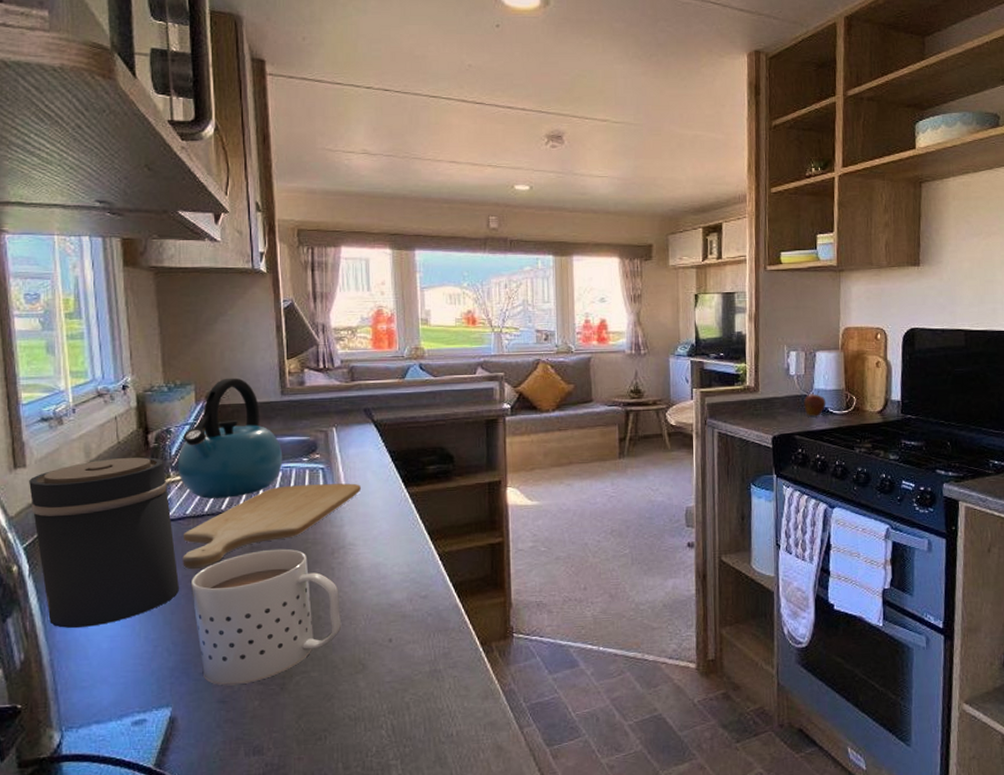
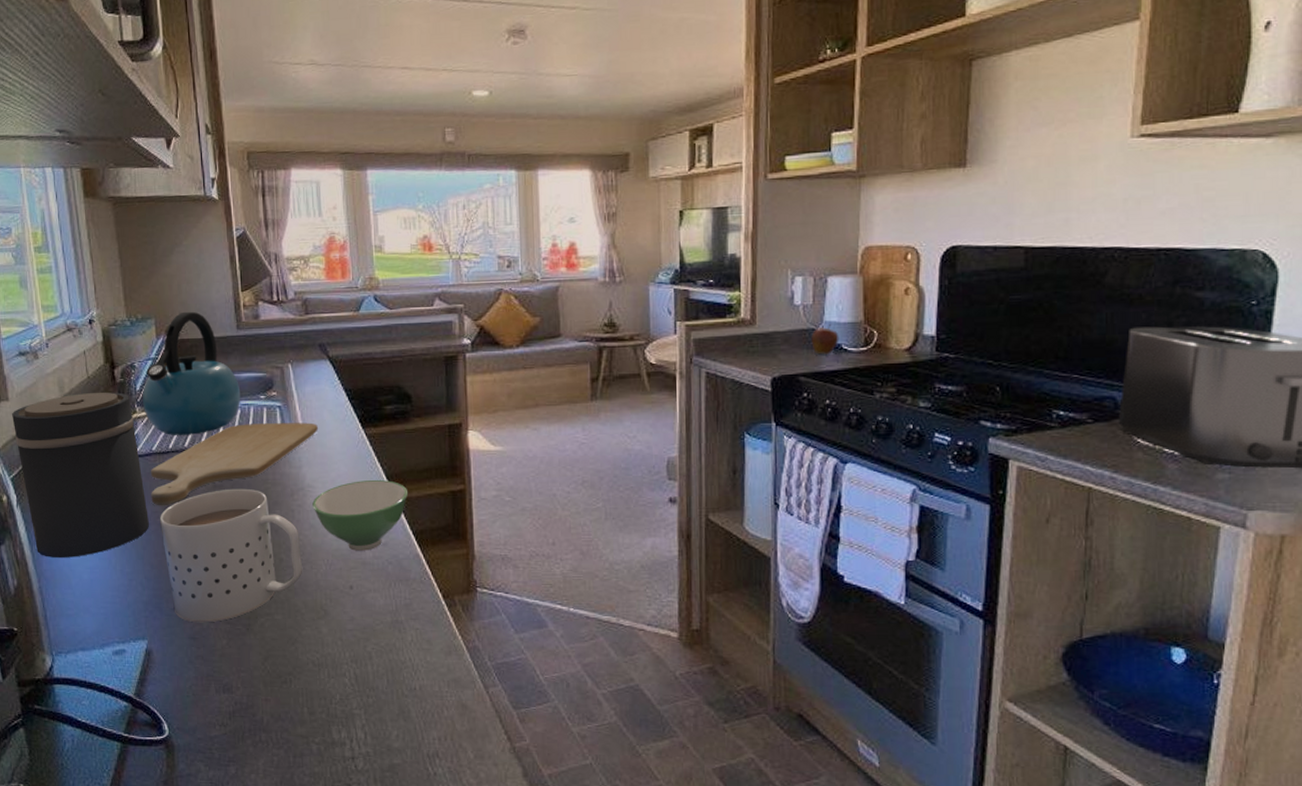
bowl: none [353,535,449,605] -> present [312,479,409,551]

